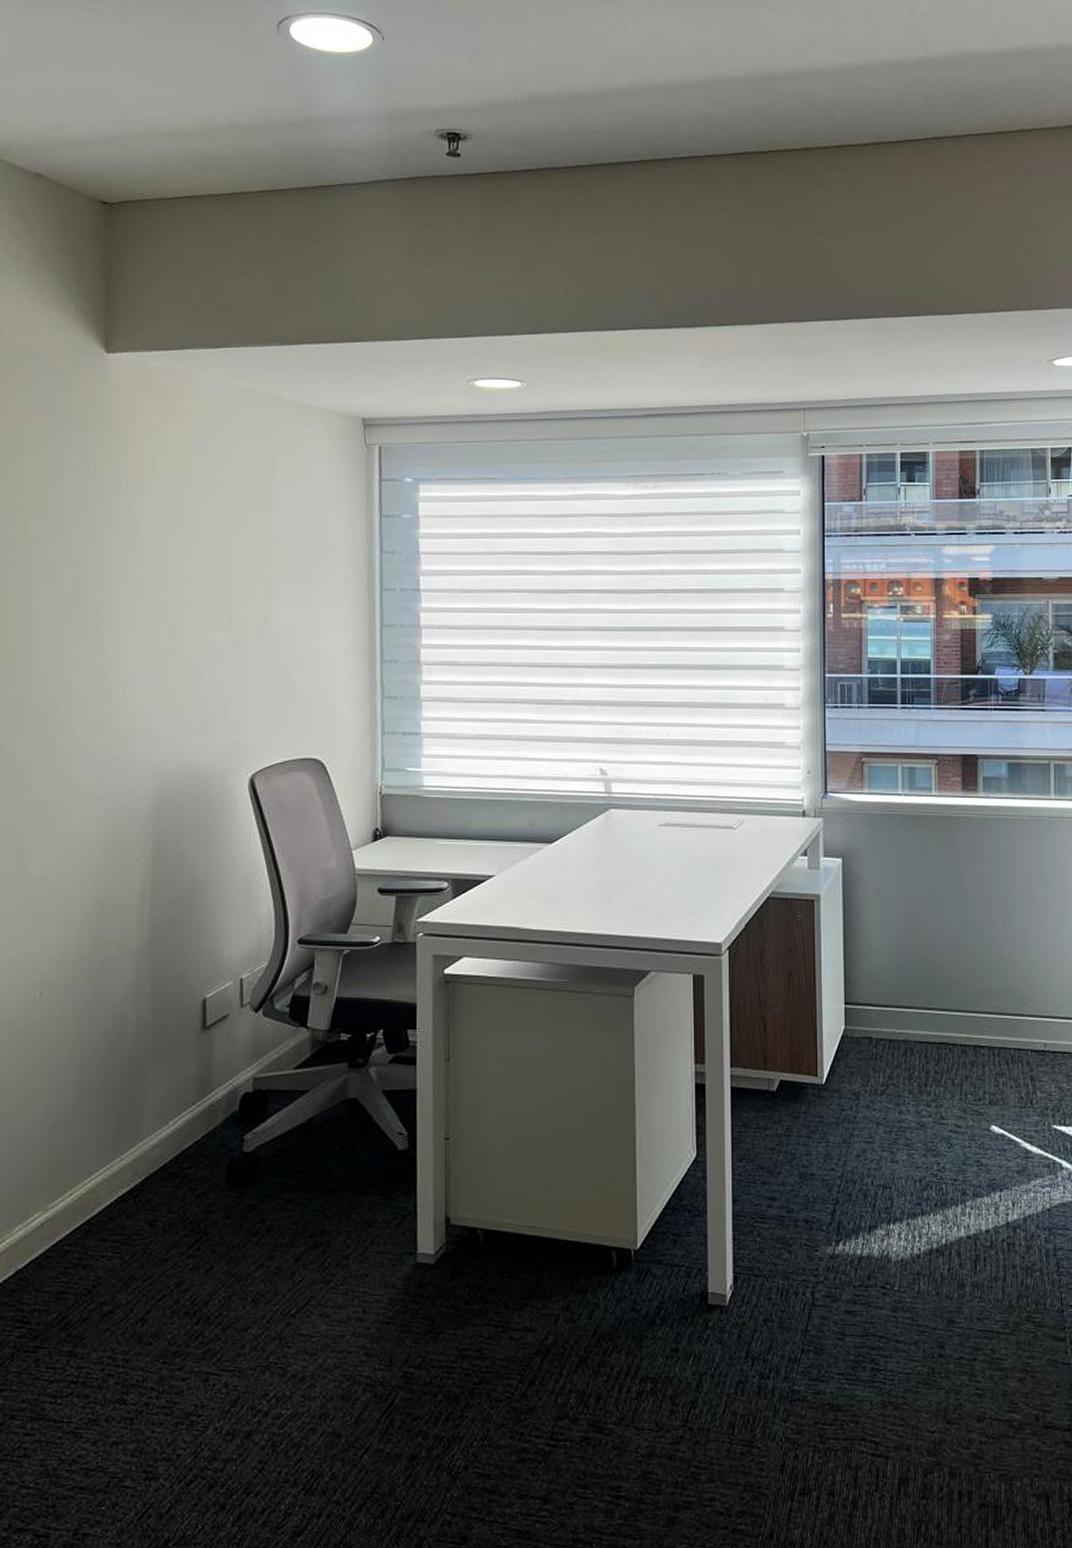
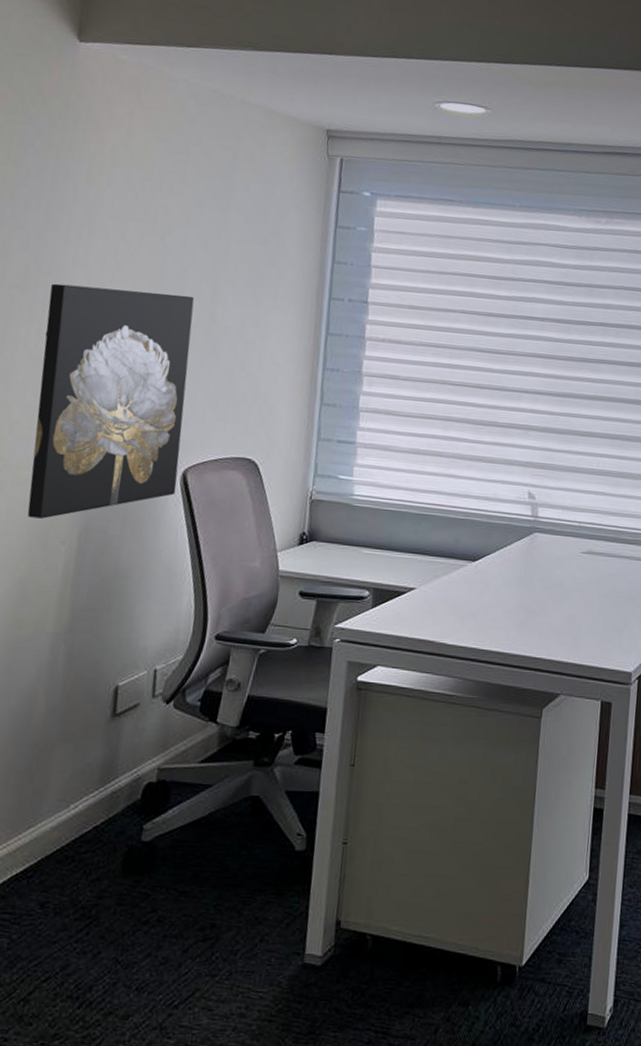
wall art: none [99,599,246,837] -> present [27,283,195,519]

